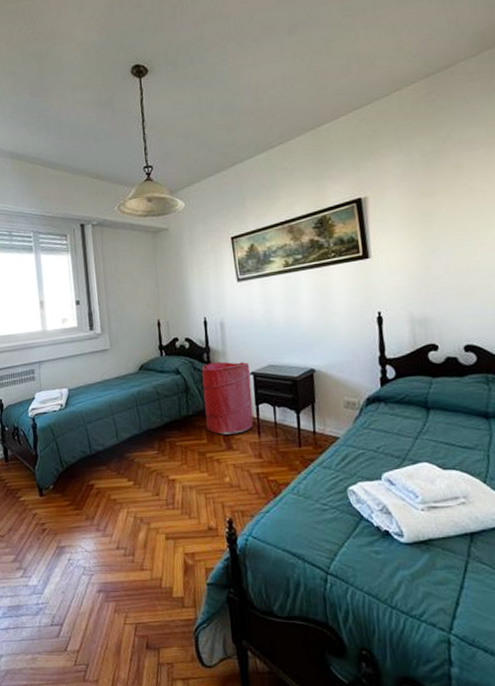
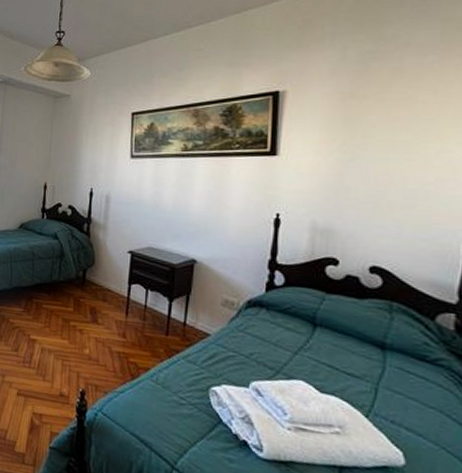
laundry hamper: present [202,361,254,435] -> none [75,233,128,309]

